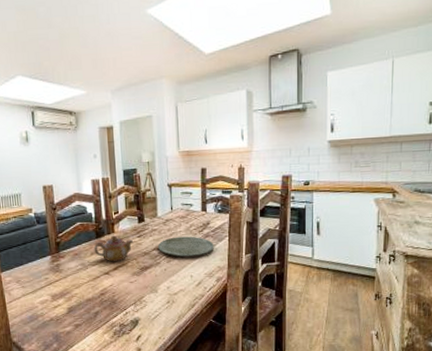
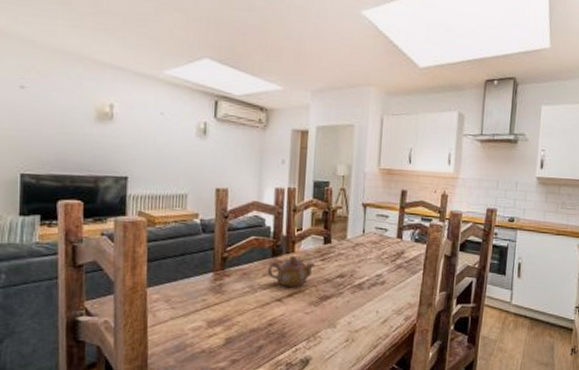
plate: present [158,236,214,257] -> none [343,264,406,289]

